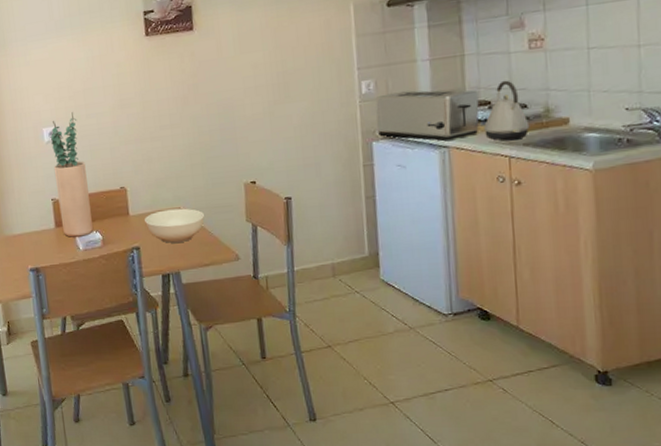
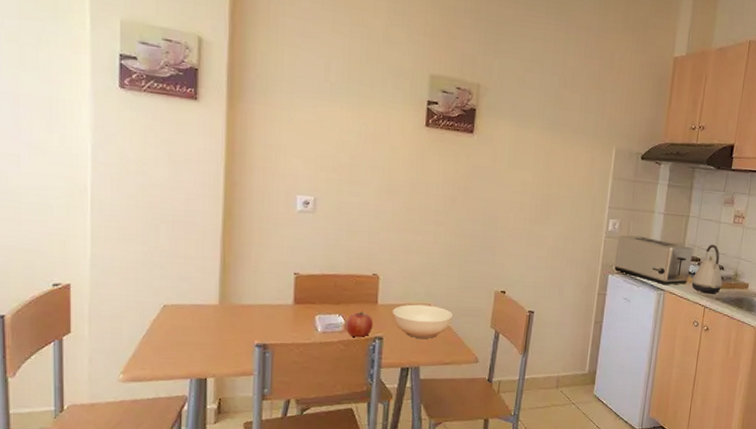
vase: present [51,112,94,237] -> none [301,185,339,318]
fruit: none [103,224,129,251] -> present [345,311,374,338]

